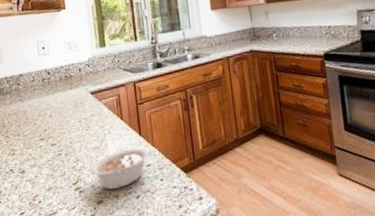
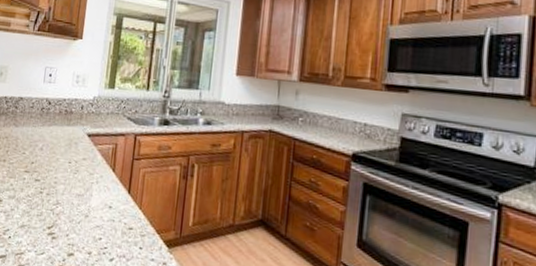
legume: present [90,148,159,190] -> none [69,204,145,246]

